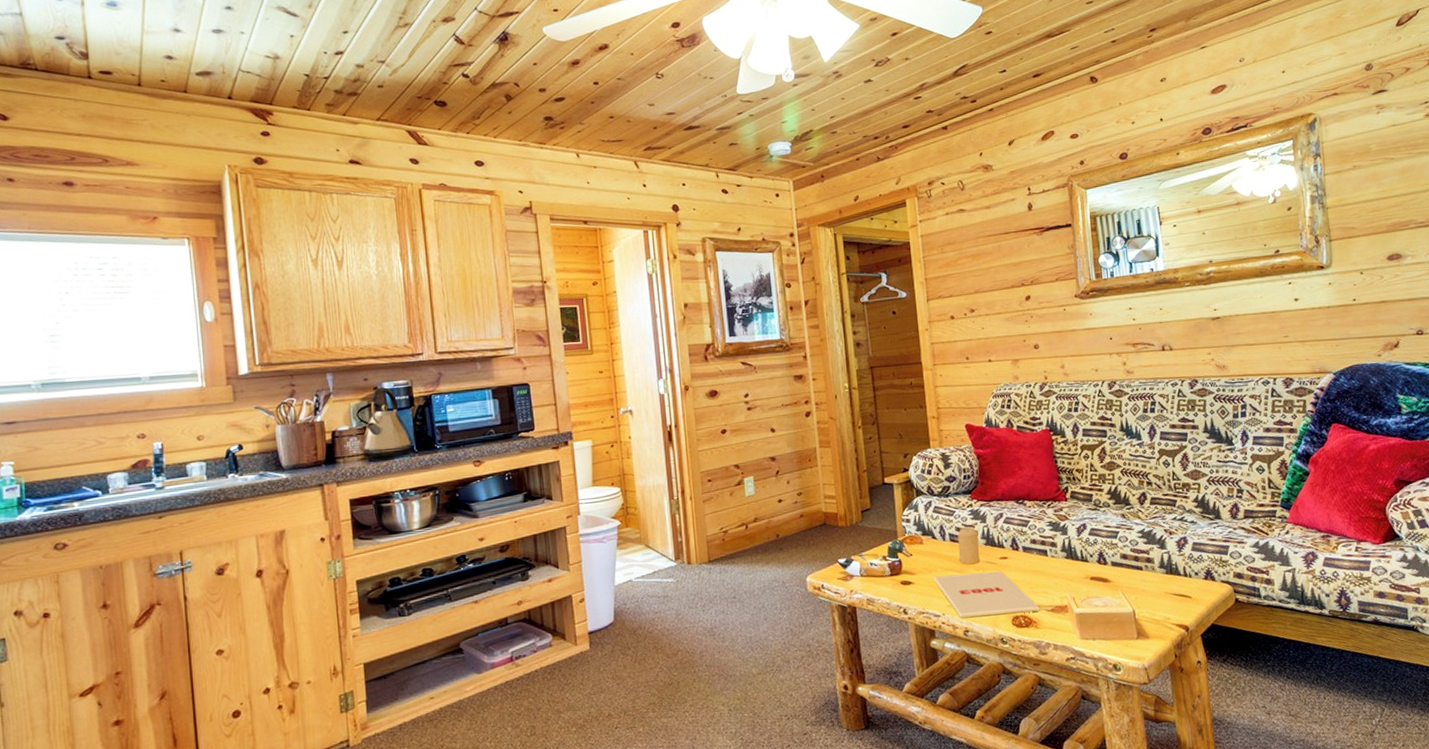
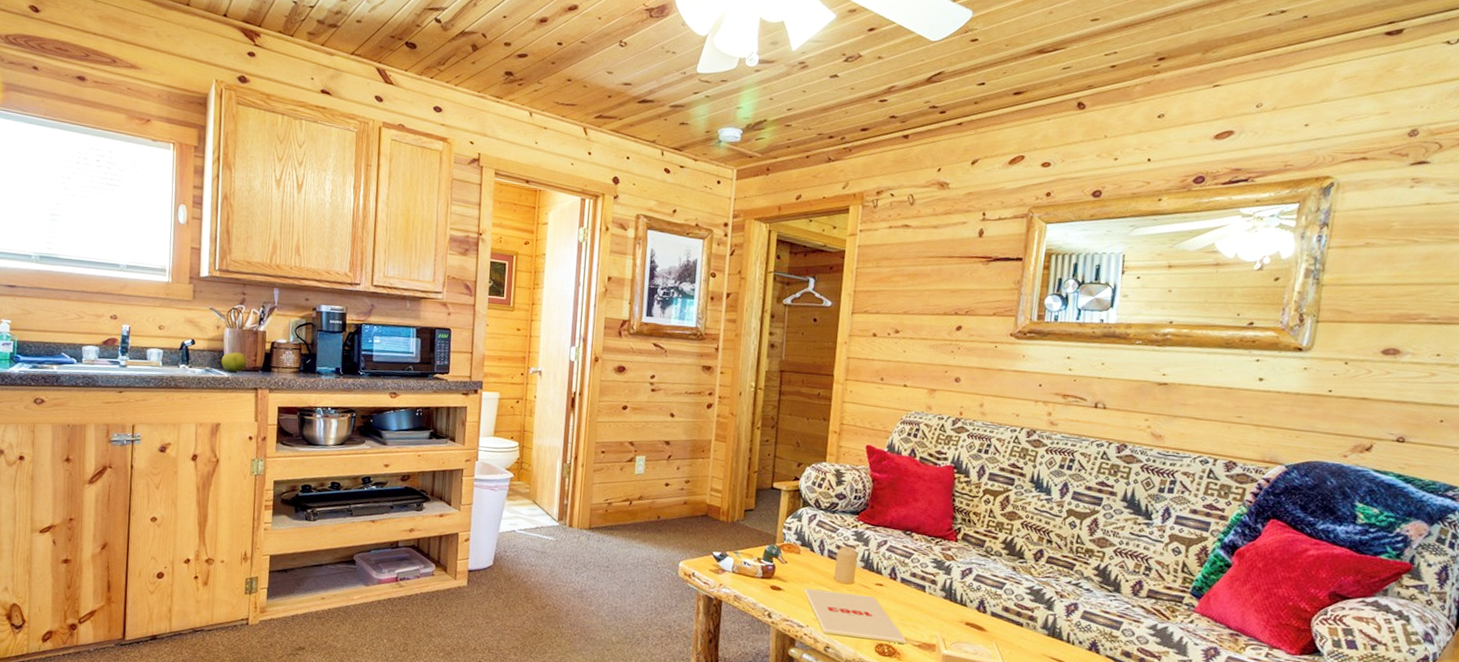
fruit: none [276,449,307,473] -> present [221,351,248,373]
kettle: present [360,387,414,462] -> none [293,309,341,378]

